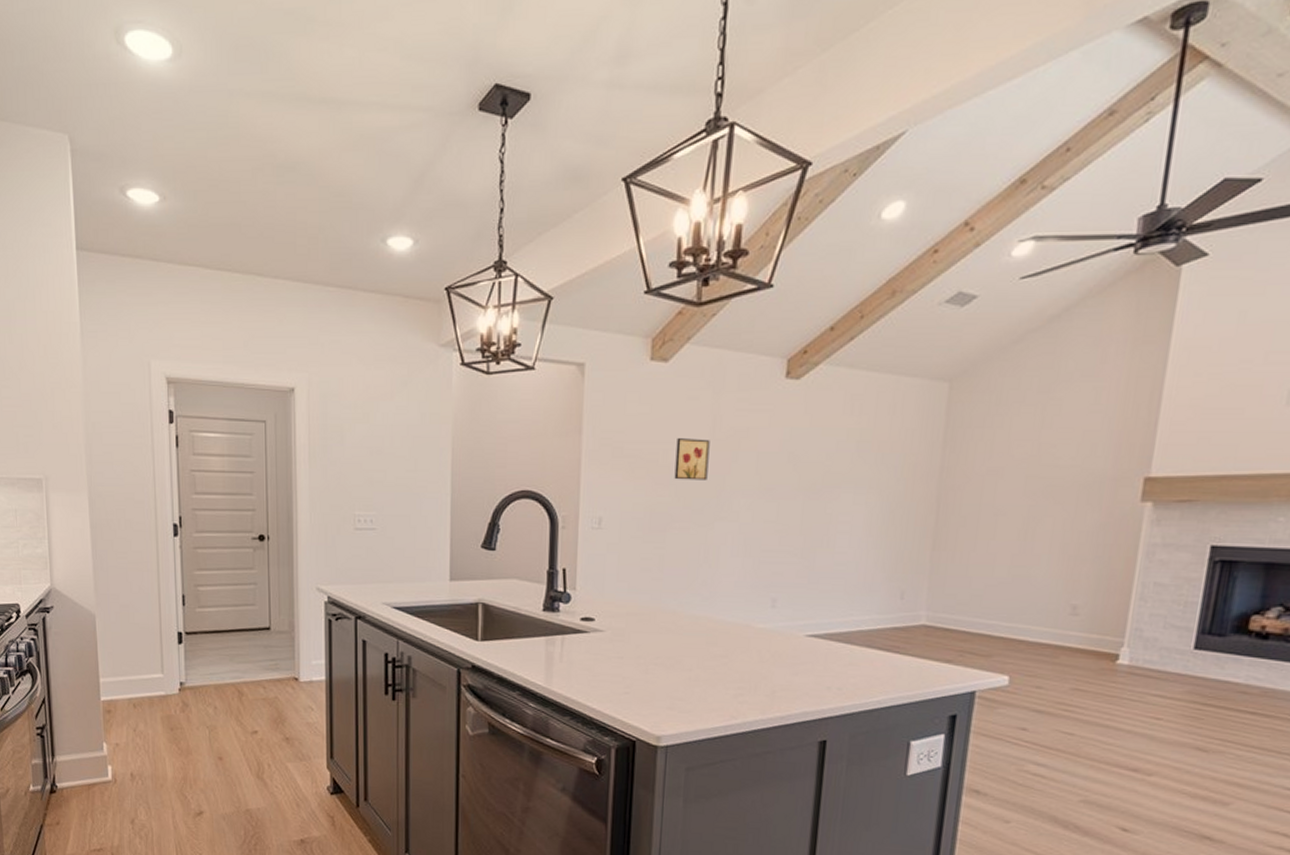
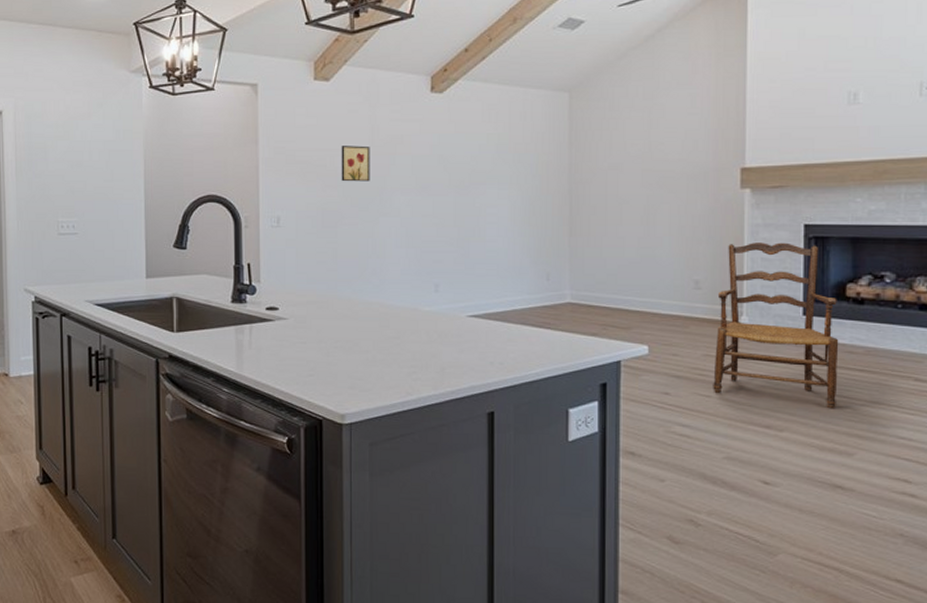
armchair: none [1077,565,1237,754] -> present [713,242,839,409]

